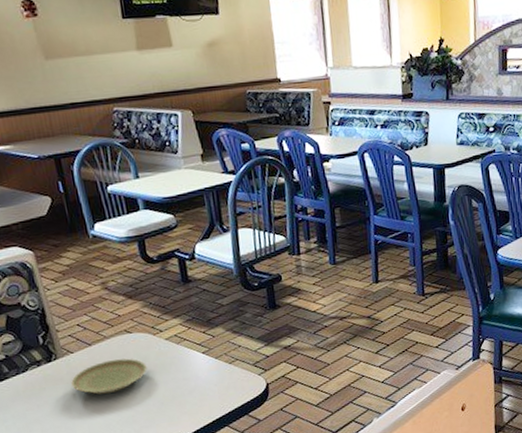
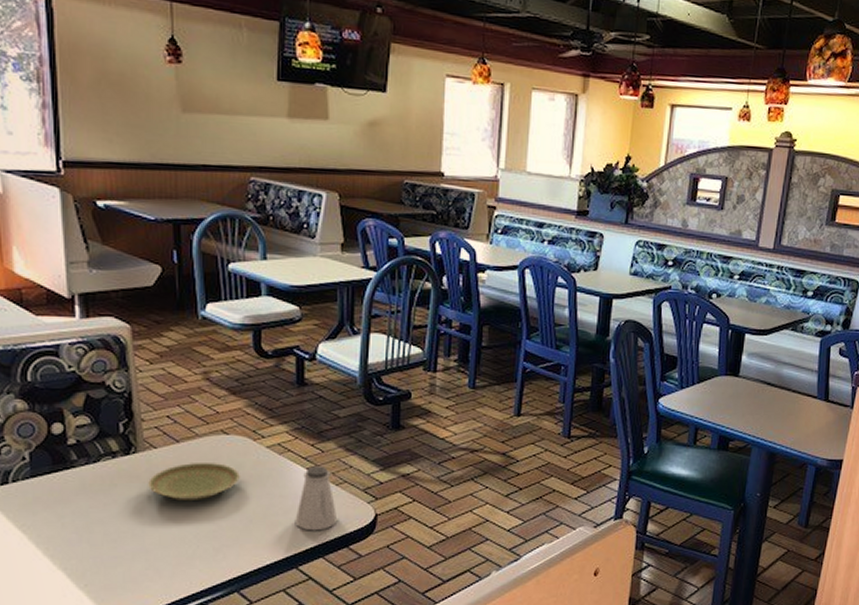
saltshaker: none [199,349,236,405] -> present [295,466,338,531]

